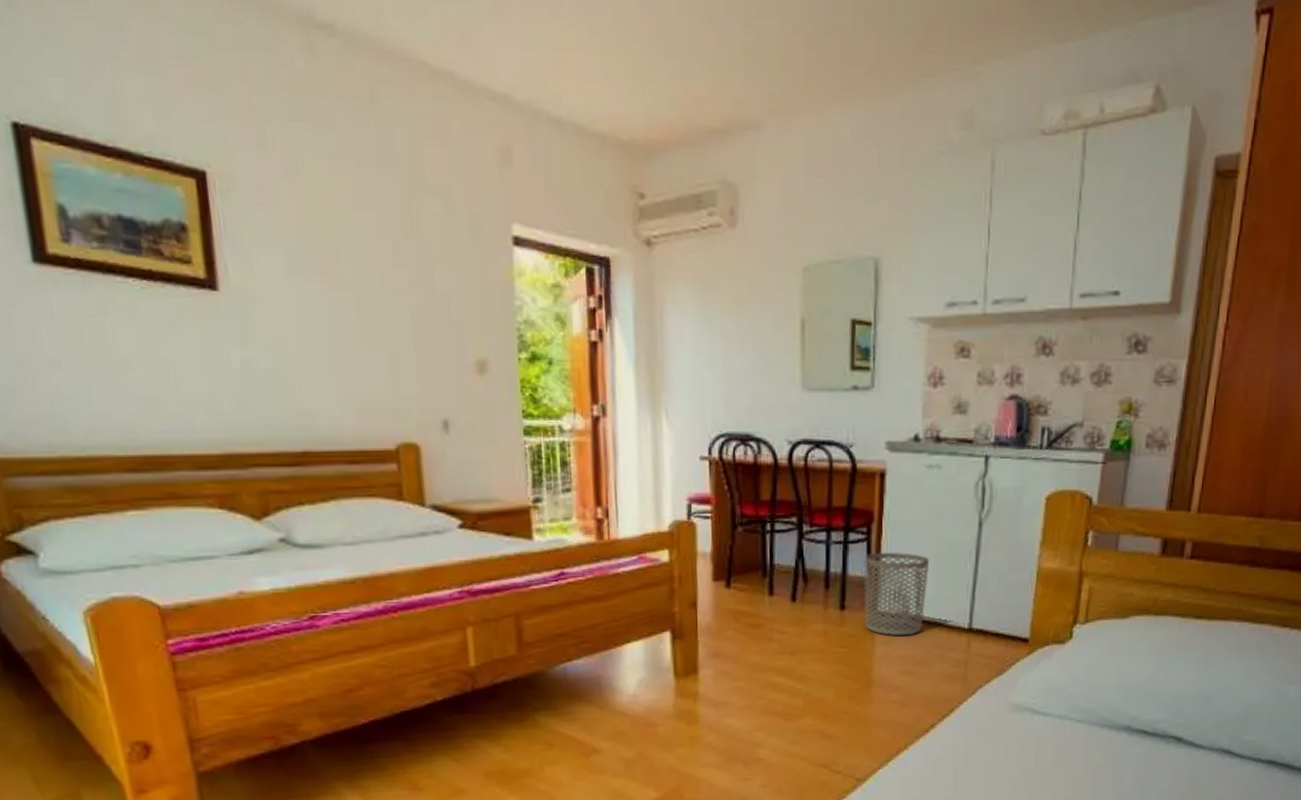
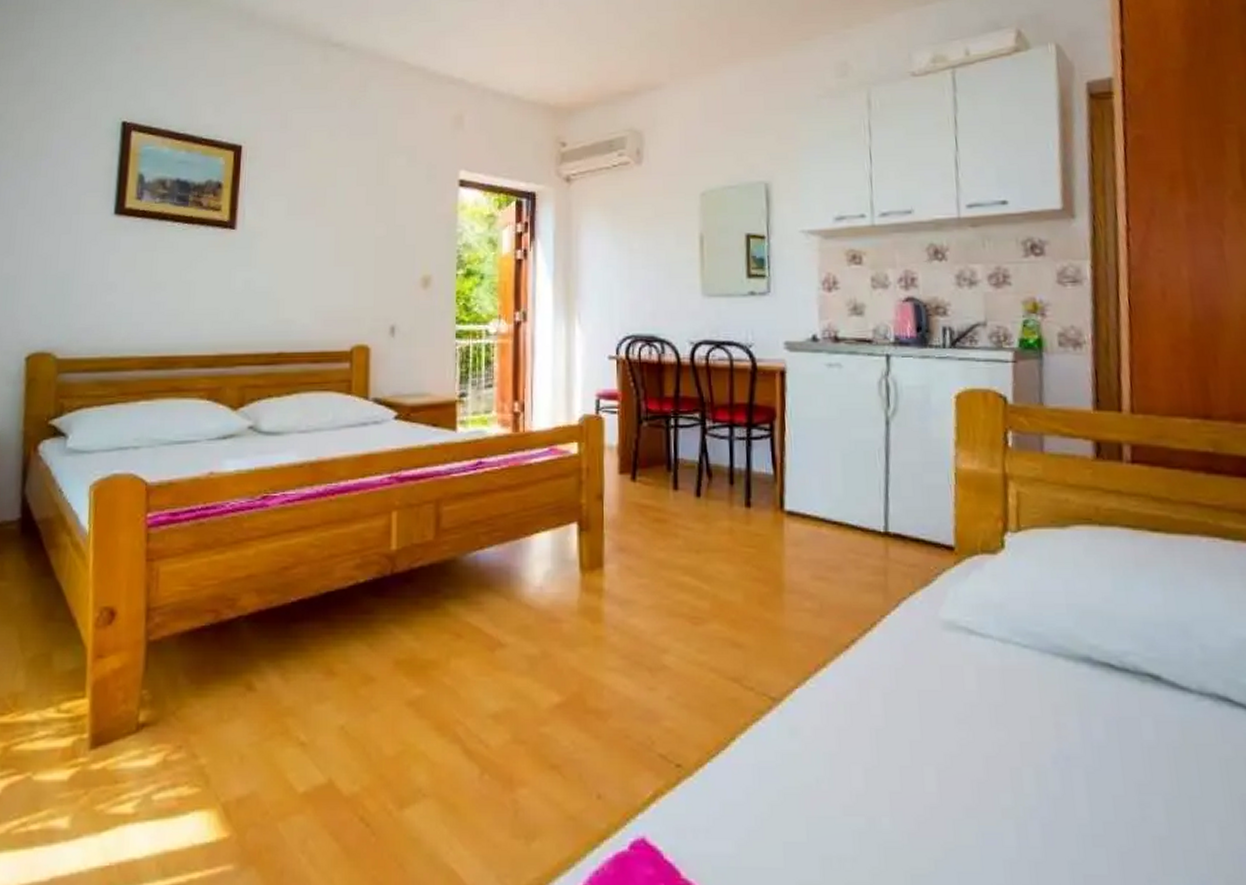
waste bin: present [864,552,929,636] -> none [769,450,837,538]

